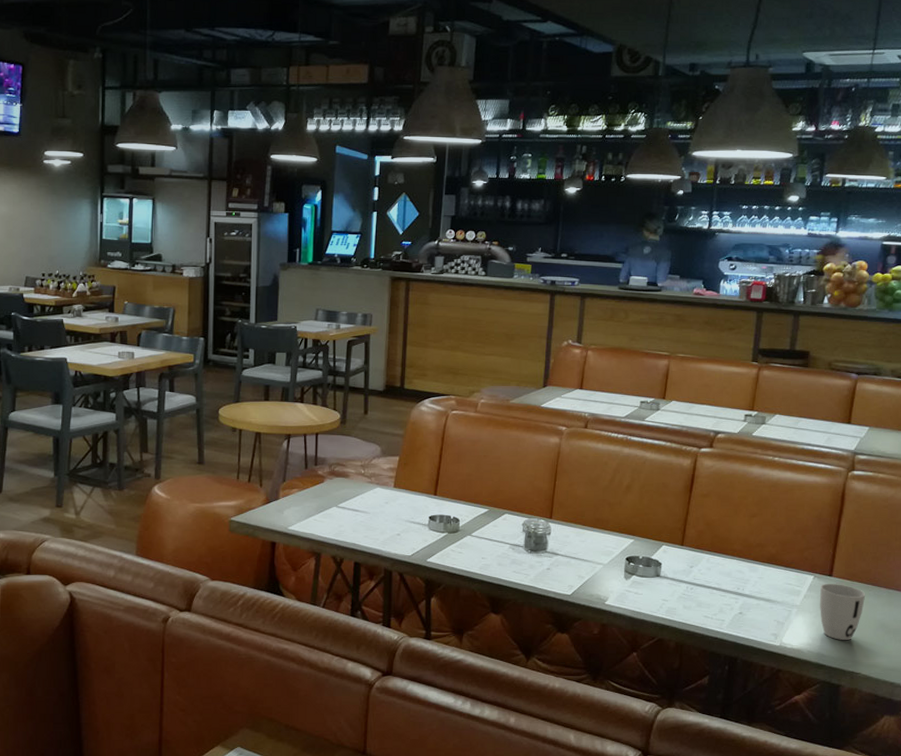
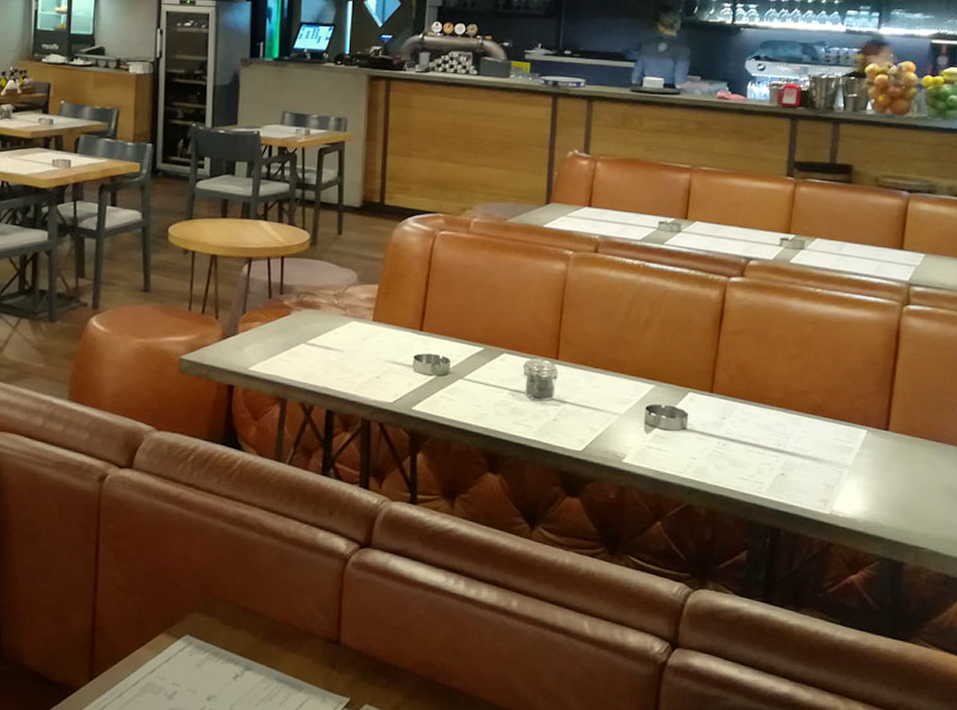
cup: present [820,584,866,640] -> none [875,440,929,508]

